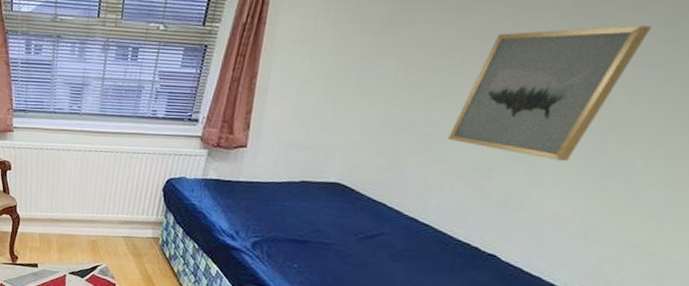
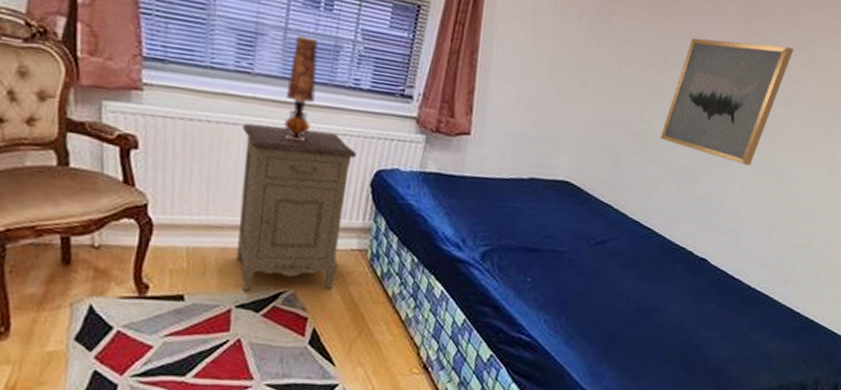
nightstand: none [69,149,153,265] -> present [236,123,357,291]
table lamp: none [101,82,126,160] -> present [284,35,318,142]

